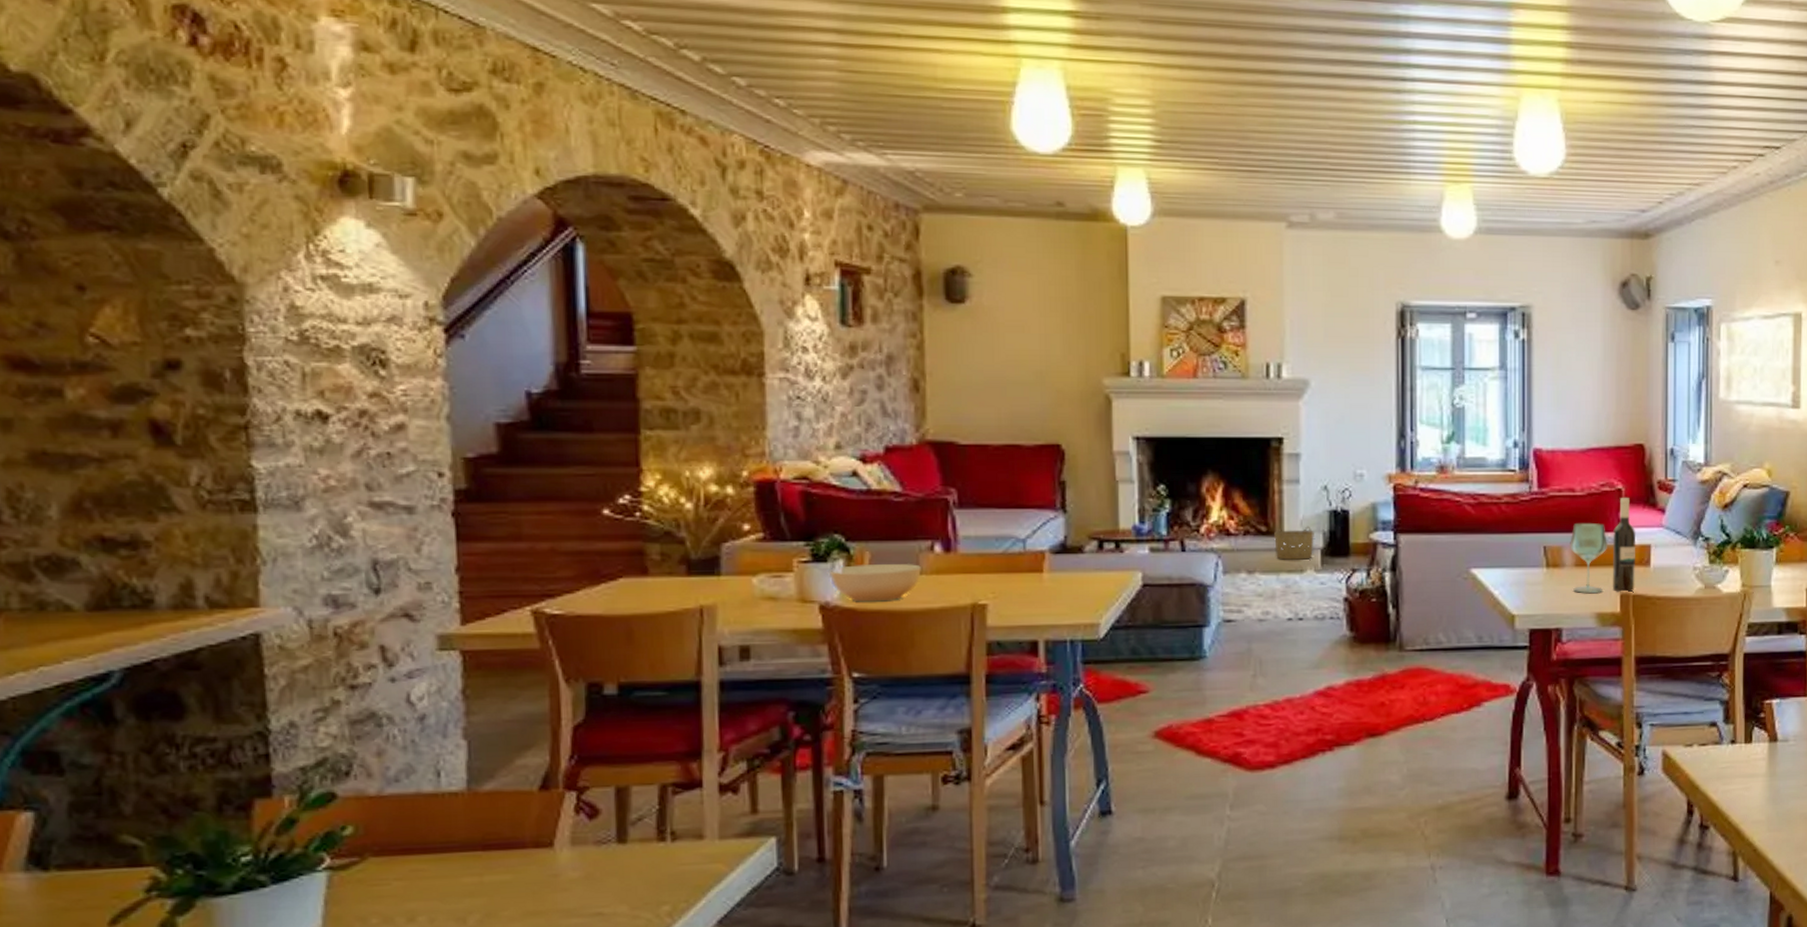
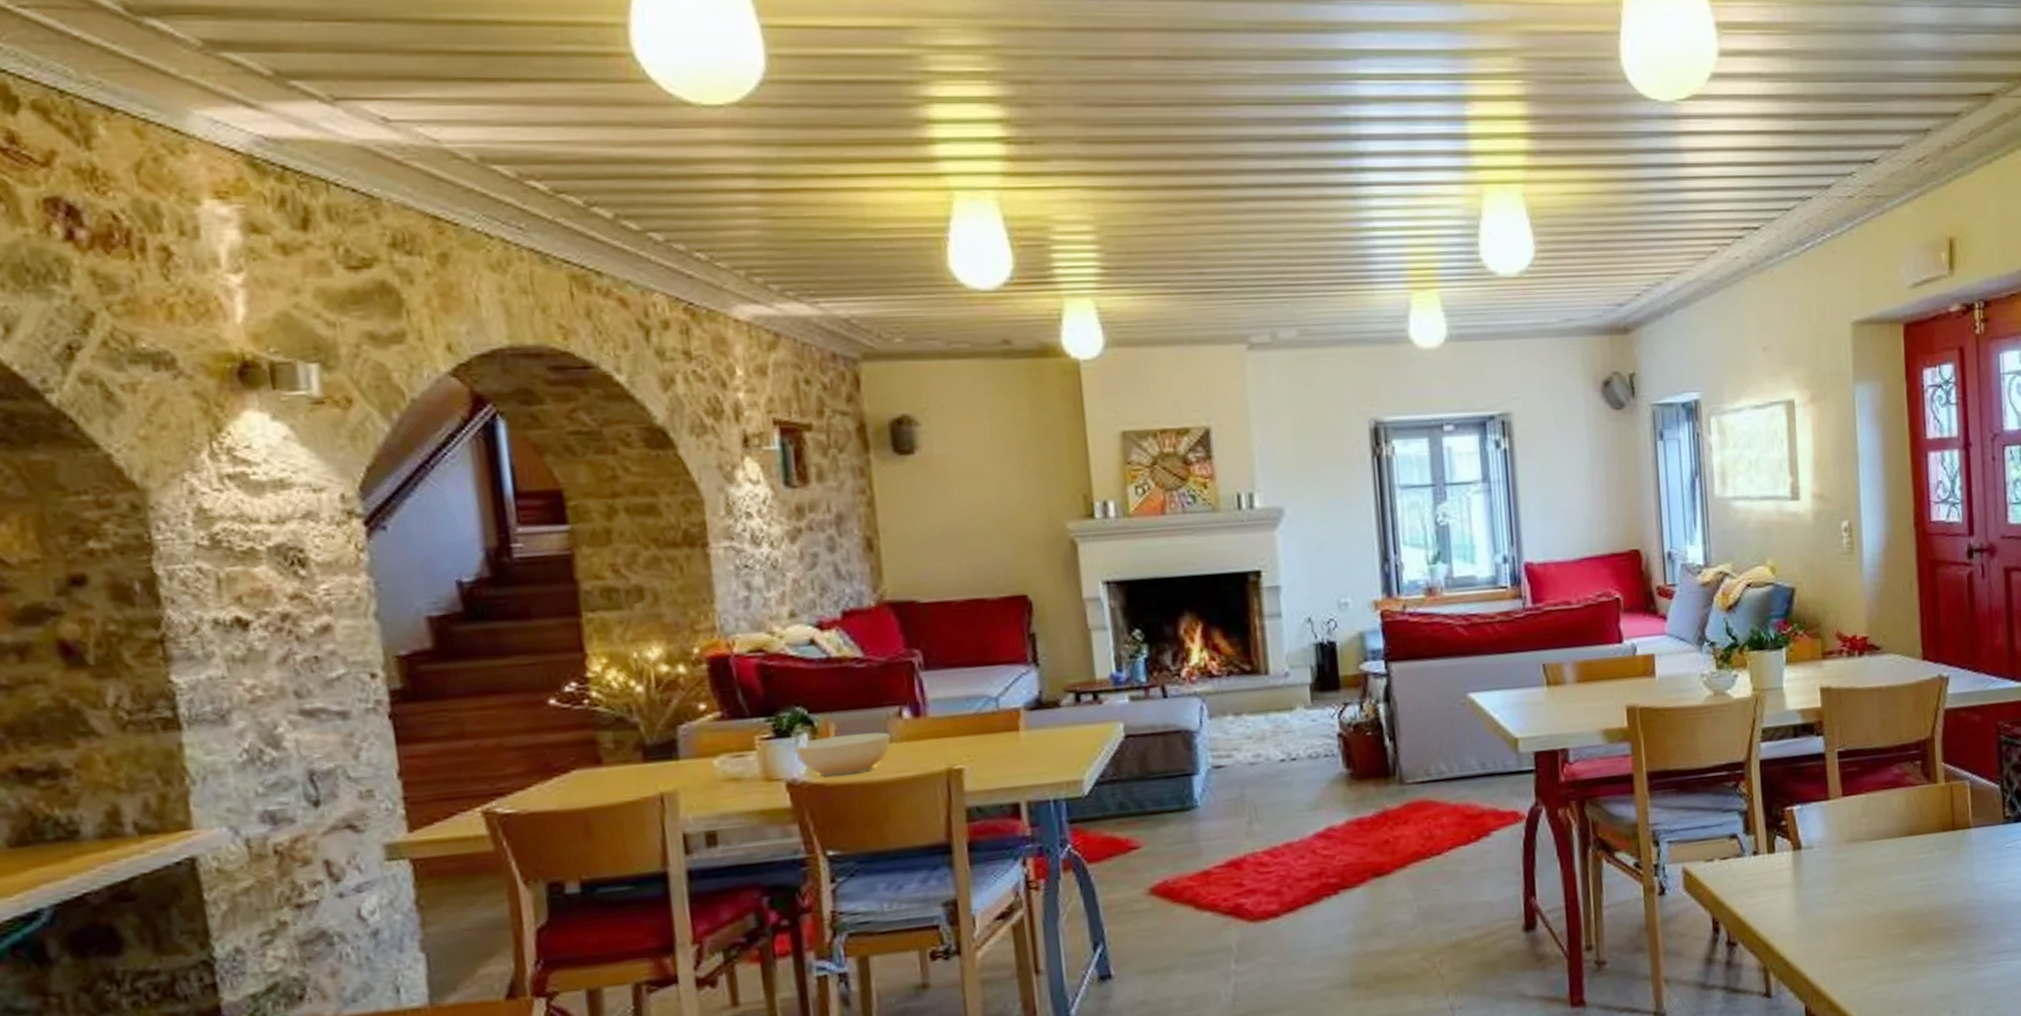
basket: present [1274,526,1314,560] -> none [1259,661,1302,699]
wine glass: present [1570,522,1607,593] -> none [1569,635,1609,710]
wine bottle: present [1612,498,1635,592] -> none [1614,607,1641,706]

